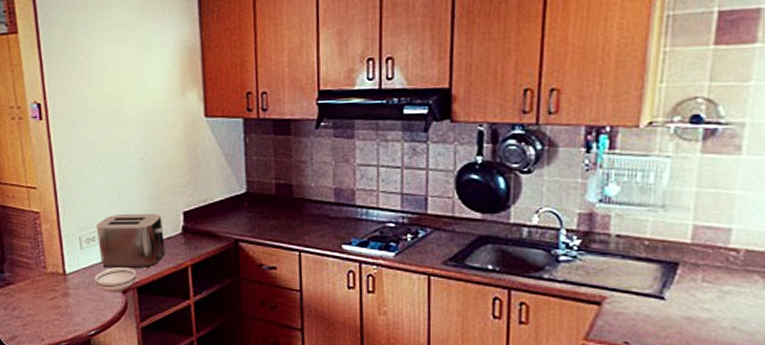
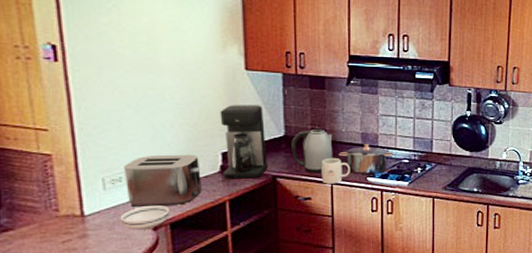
coffee maker: none [181,157,230,242] -> present [220,105,268,180]
kettle: none [254,183,301,238] -> present [291,128,333,174]
mug: none [286,219,321,251] -> present [320,157,350,184]
cooking pot: none [307,201,377,241] -> present [338,143,395,175]

